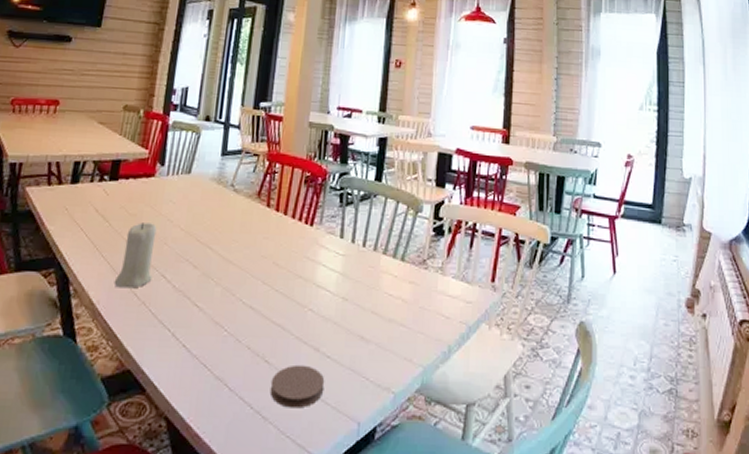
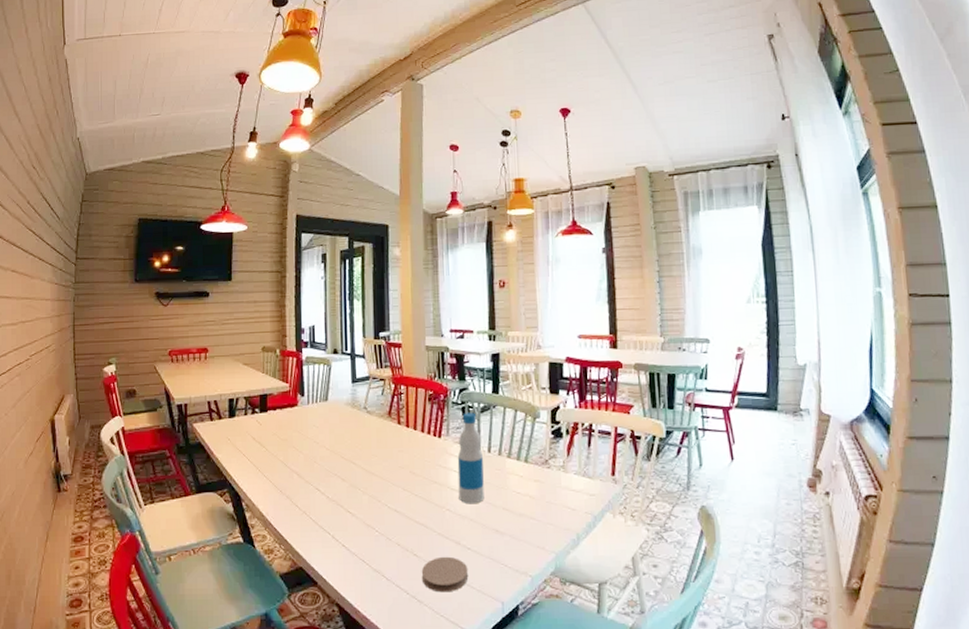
candle: present [114,223,157,289] -> none [277,446,309,501]
bottle: none [324,200,358,305] -> present [457,413,484,504]

